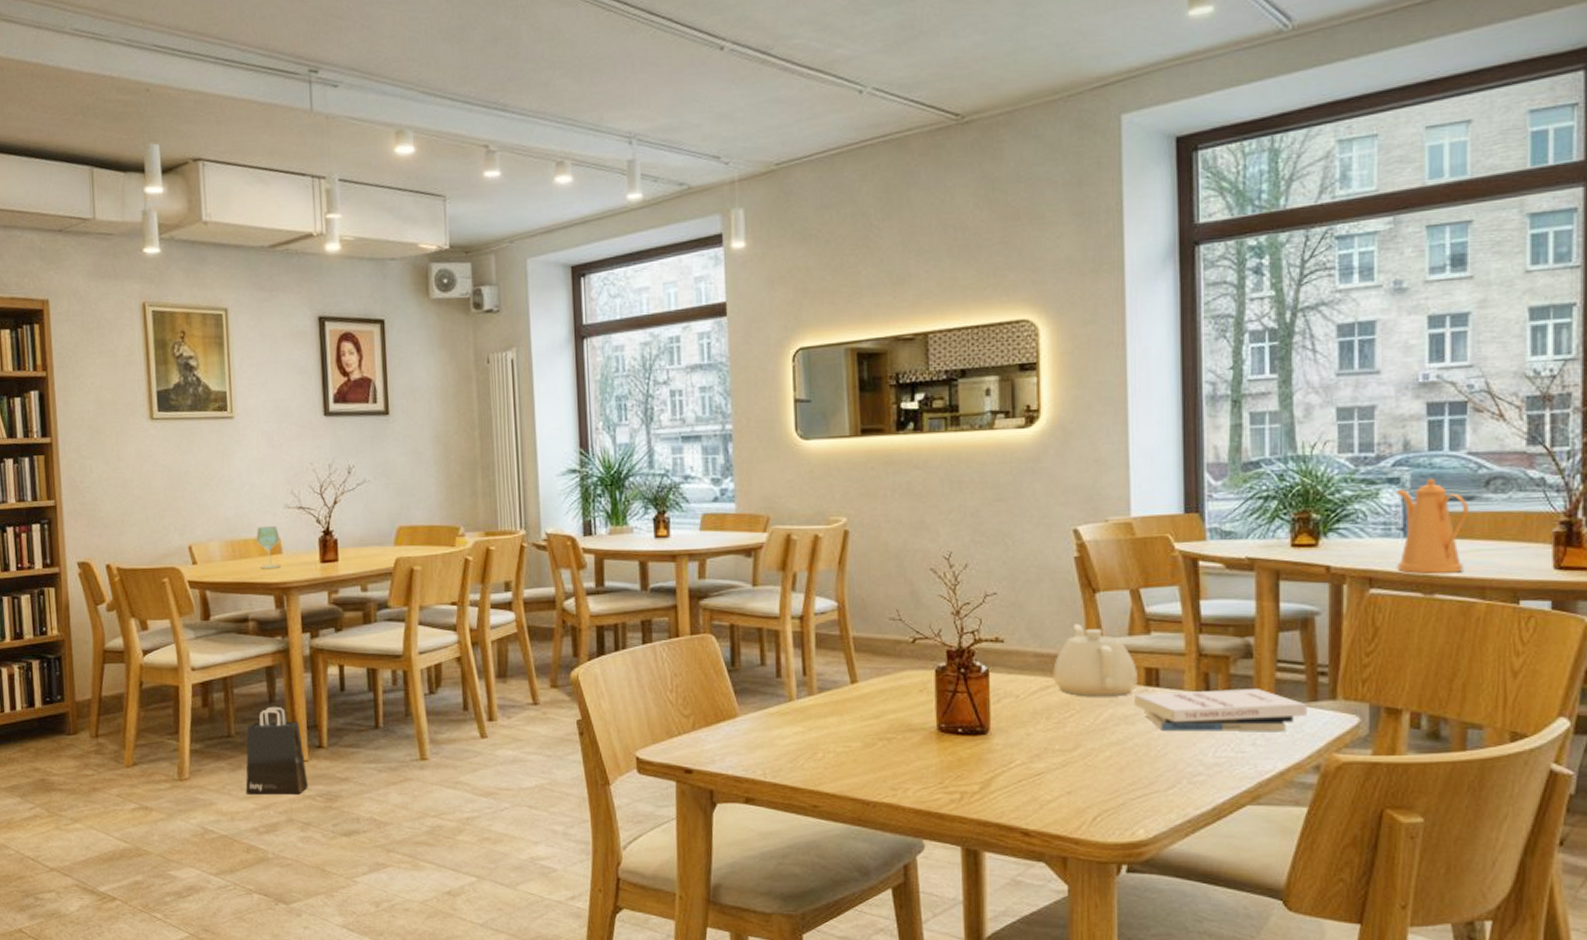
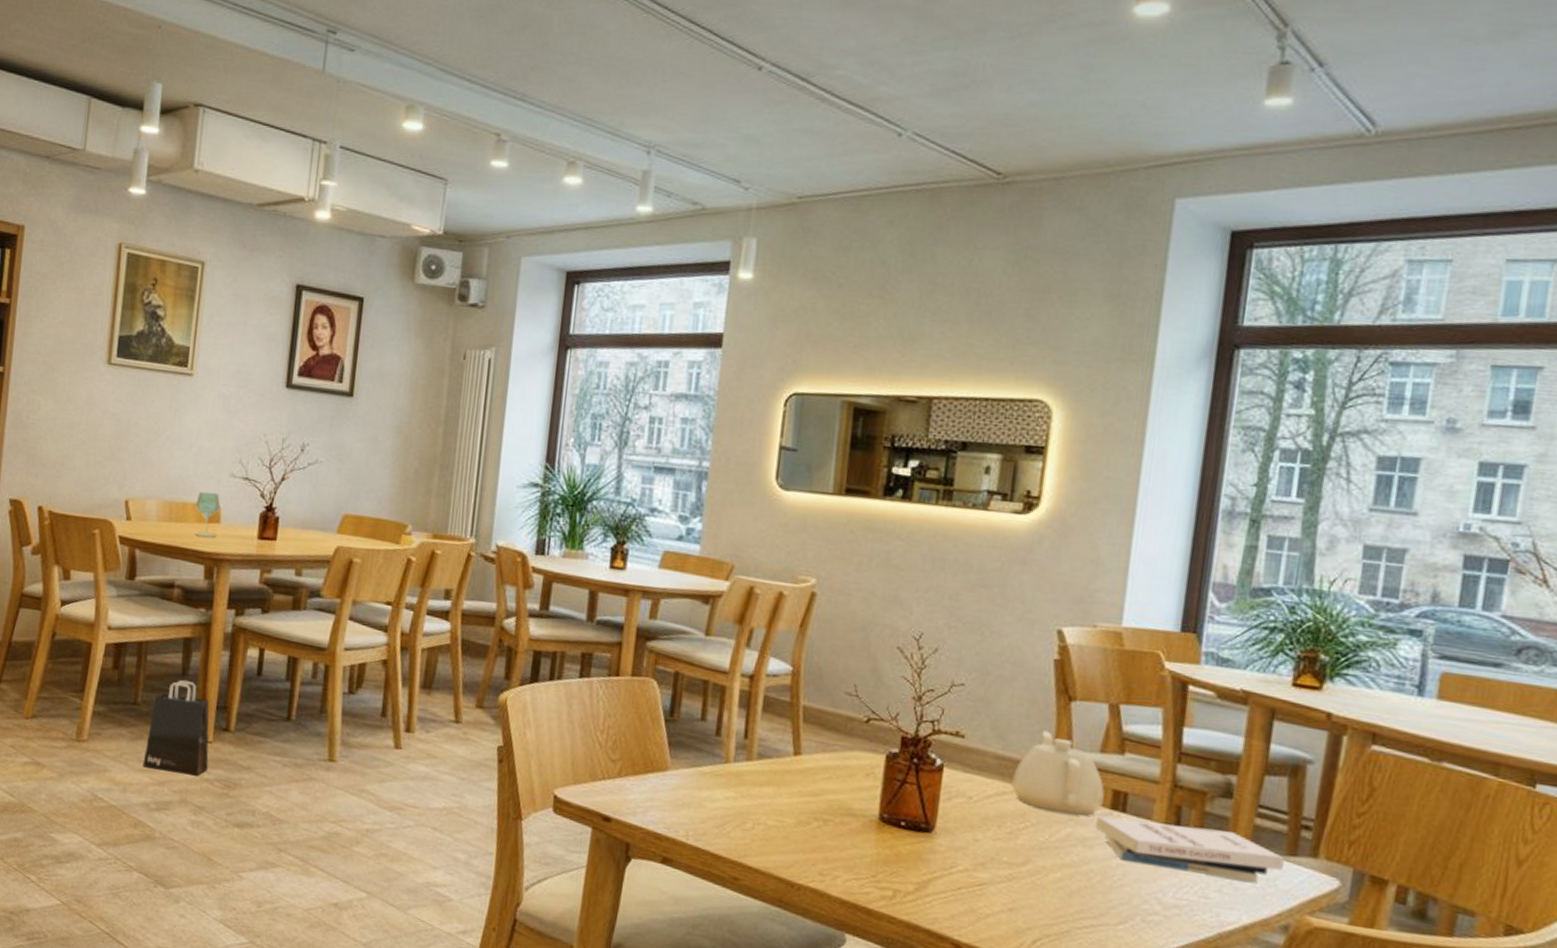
coffee pot: present [1395,477,1469,575] -> none [1405,636,1495,744]

